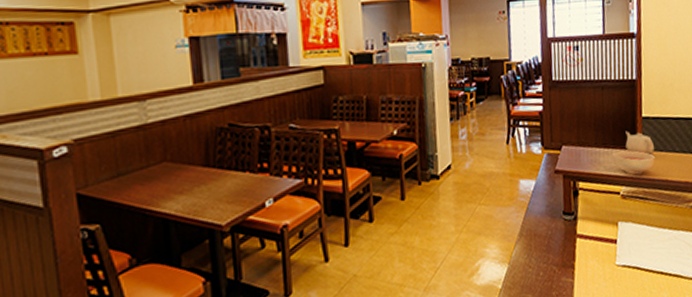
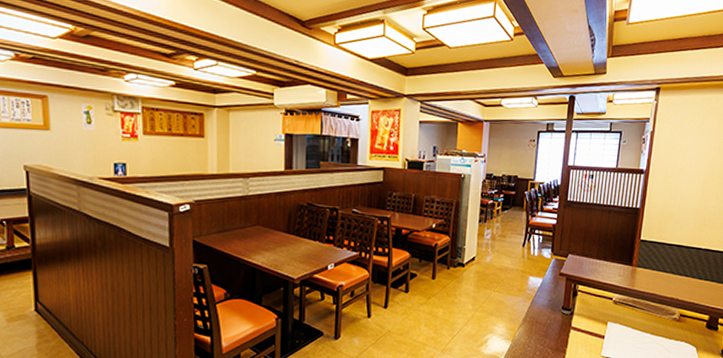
bowl: present [612,150,655,175] -> none [610,264,647,286]
teapot: present [625,131,654,155] -> none [623,249,647,271]

